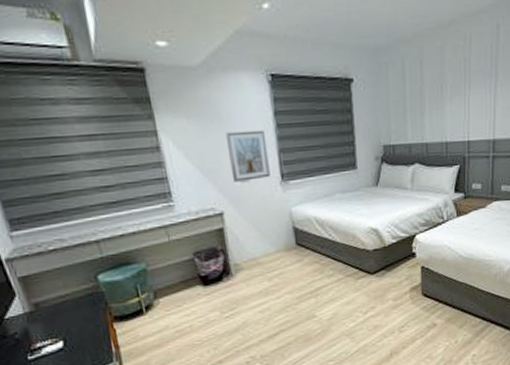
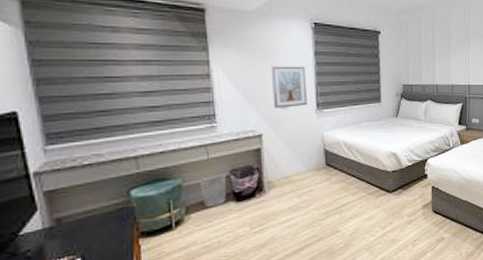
wastebasket: none [163,256,193,292] -> present [200,173,226,208]

